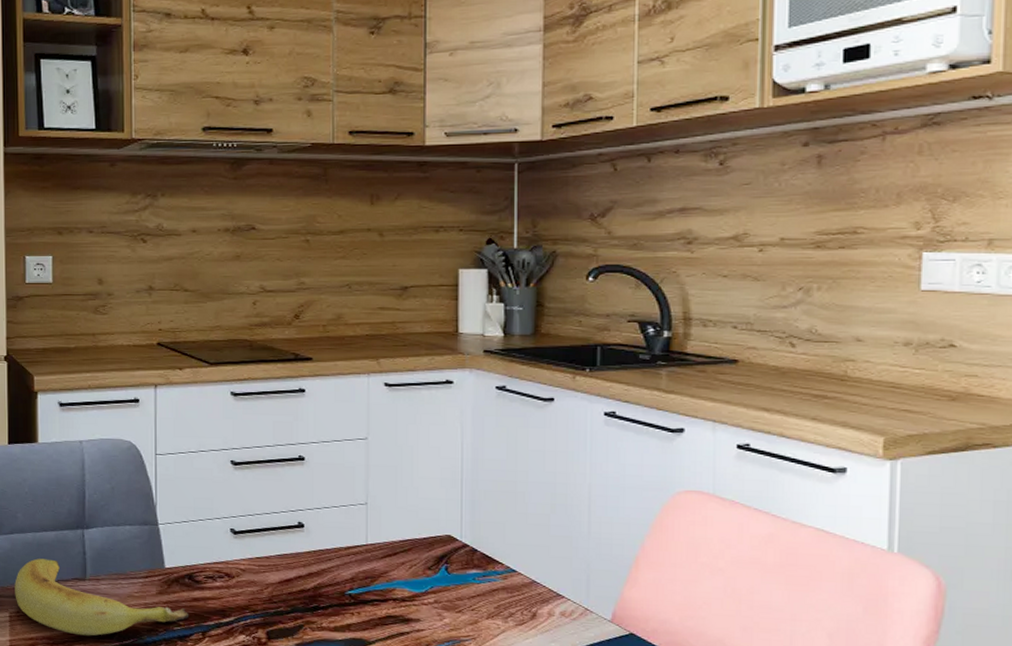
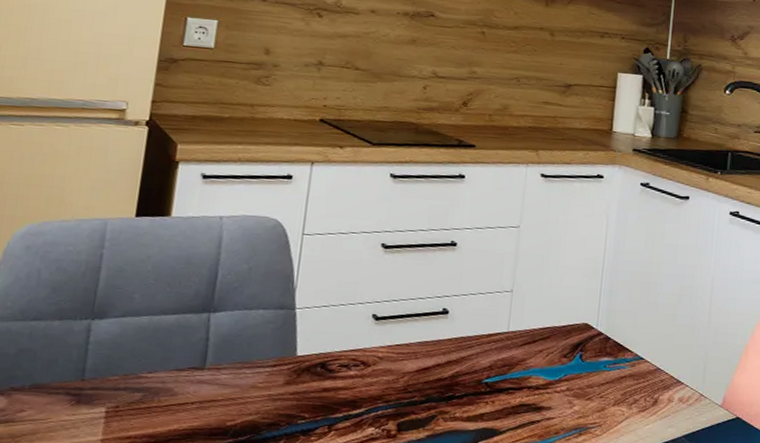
banana: present [15,558,190,636] -> none [116,345,317,433]

